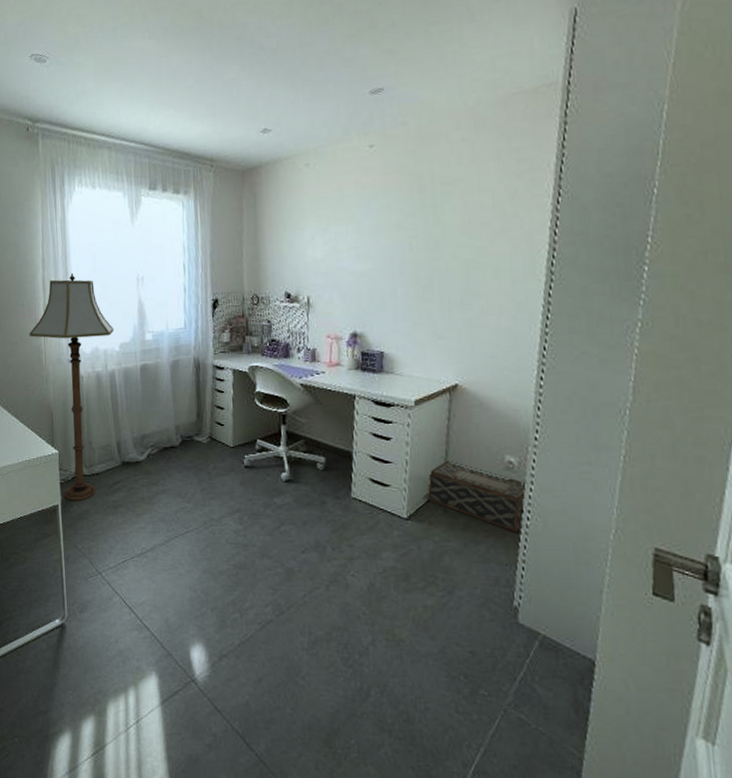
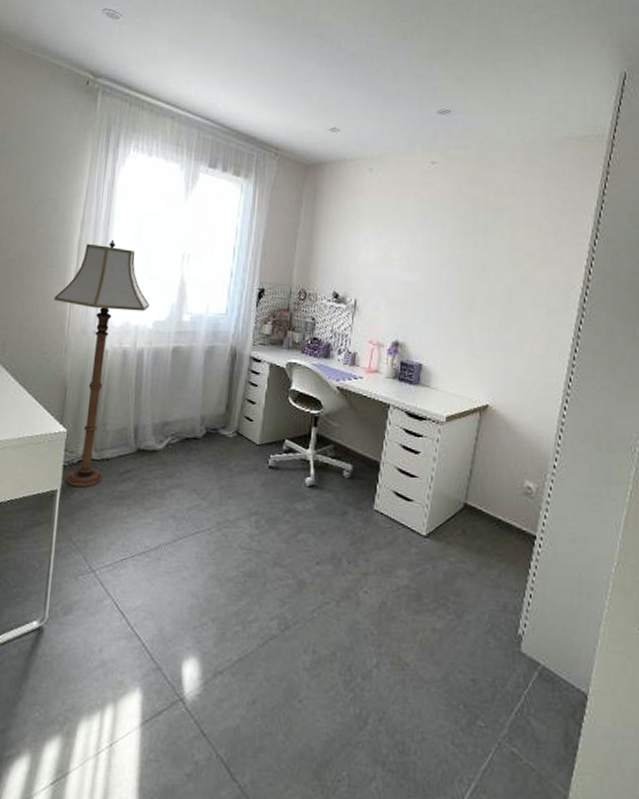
woven basket: present [427,460,528,532] -> none [448,479,543,558]

